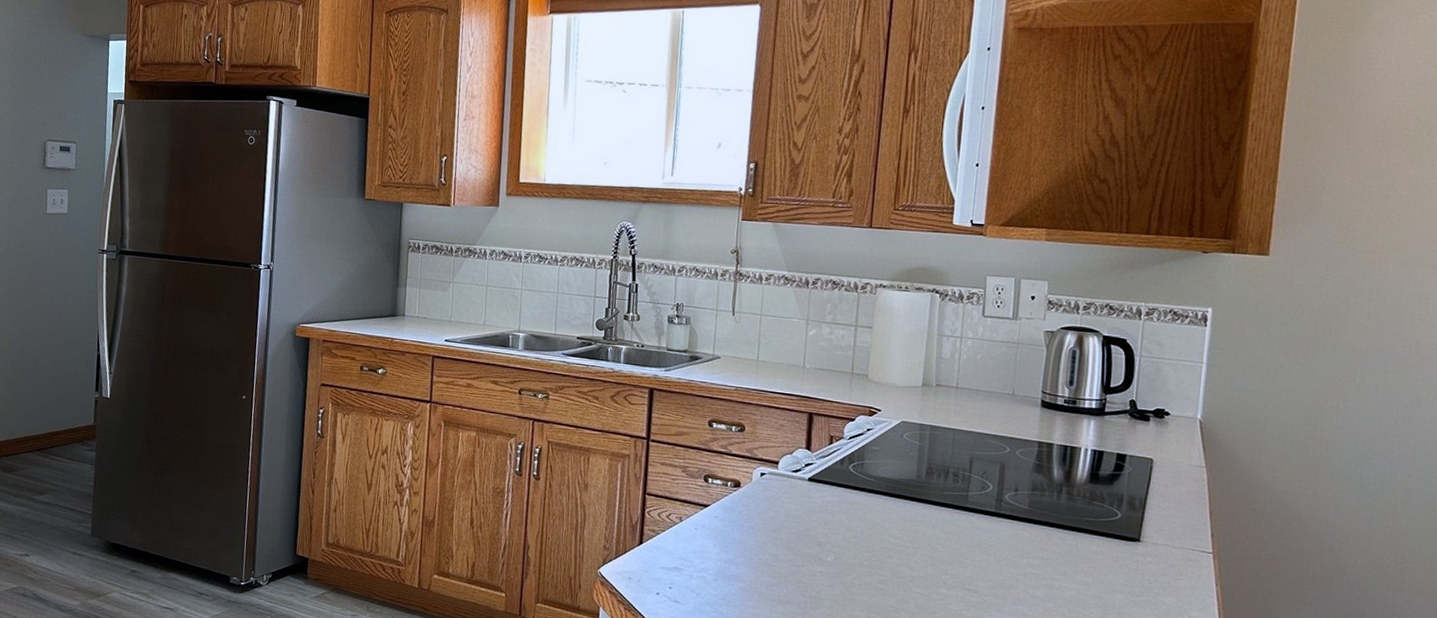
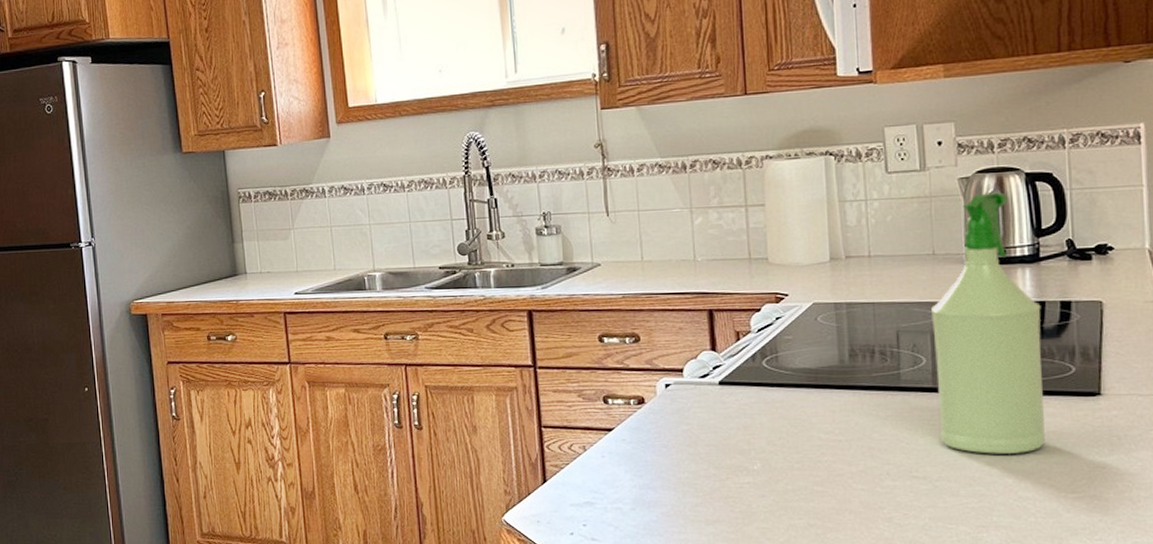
spray bottle: none [995,347,1100,583] -> present [930,192,1046,454]

